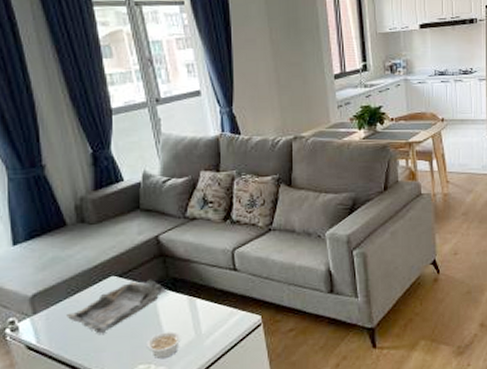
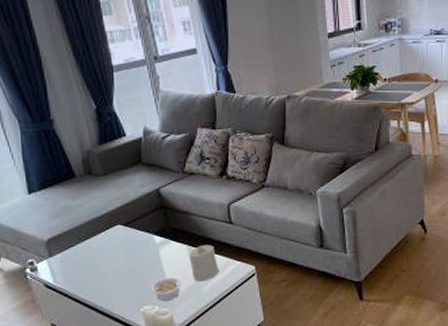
tray: present [67,279,168,335] -> none [79,229,169,278]
candle: none [189,294,222,335] -> present [189,244,219,282]

